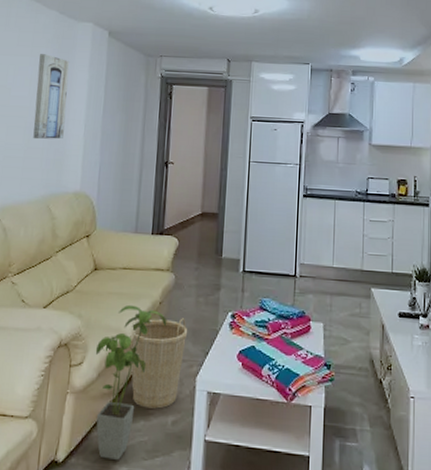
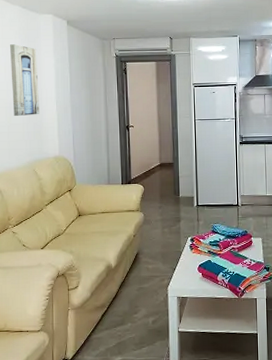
house plant: present [95,304,167,460] -> none [87,239,141,353]
basket: present [130,318,188,409] -> none [113,245,158,314]

